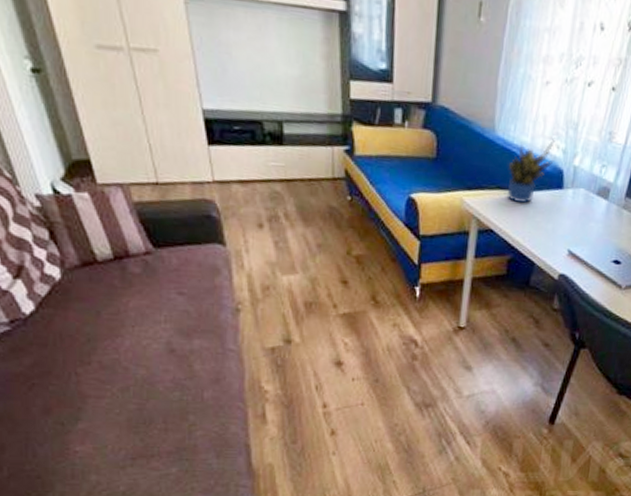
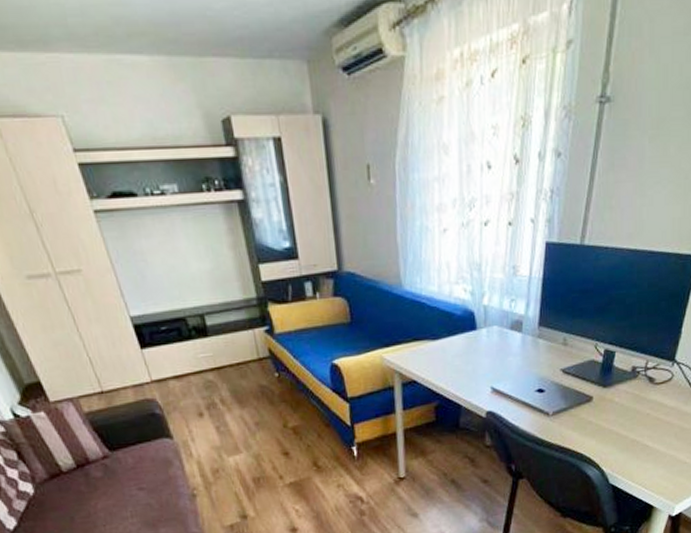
potted plant: present [507,137,555,204] -> none [420,282,463,351]

